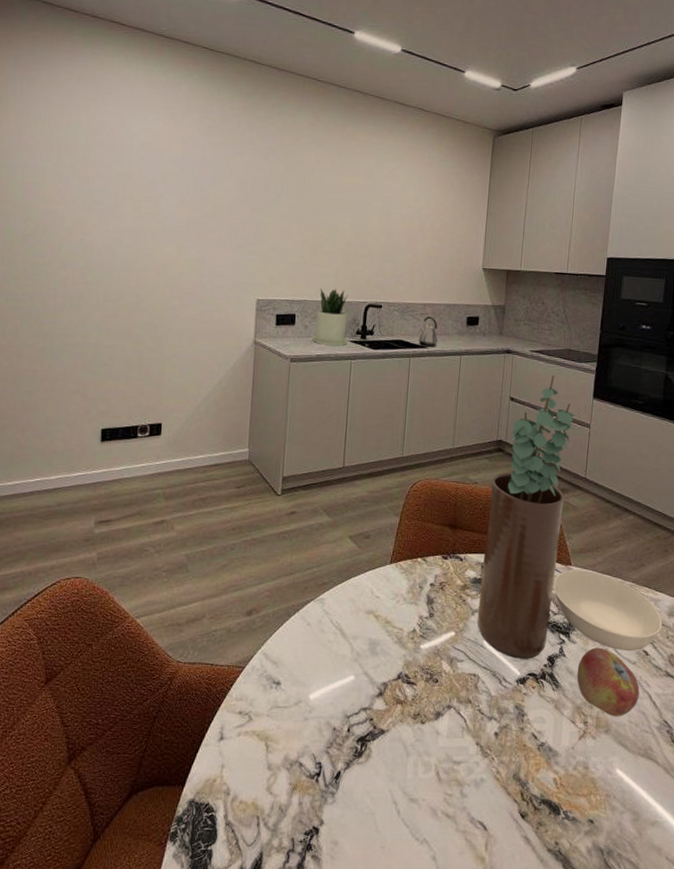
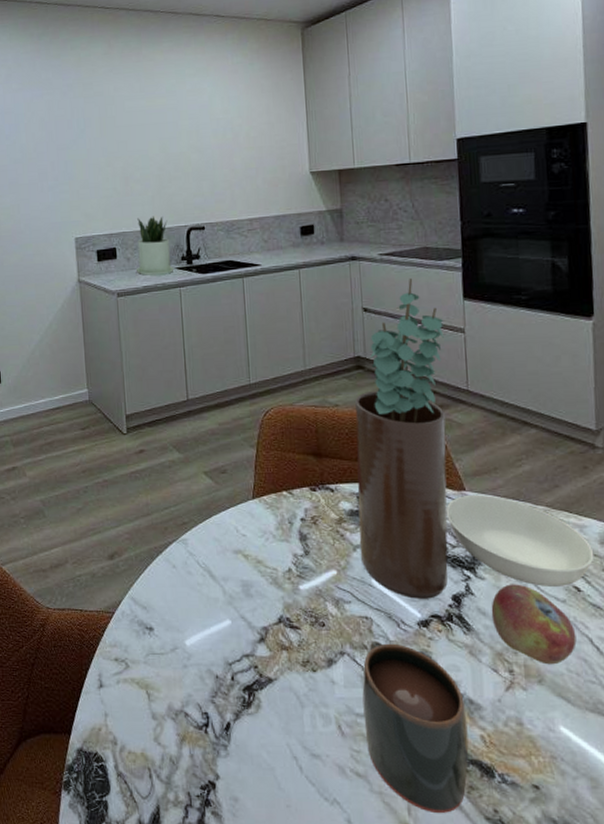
kettle: present [418,316,438,347] -> none [249,231,271,264]
mug: none [459,695,545,848] -> present [362,640,469,814]

